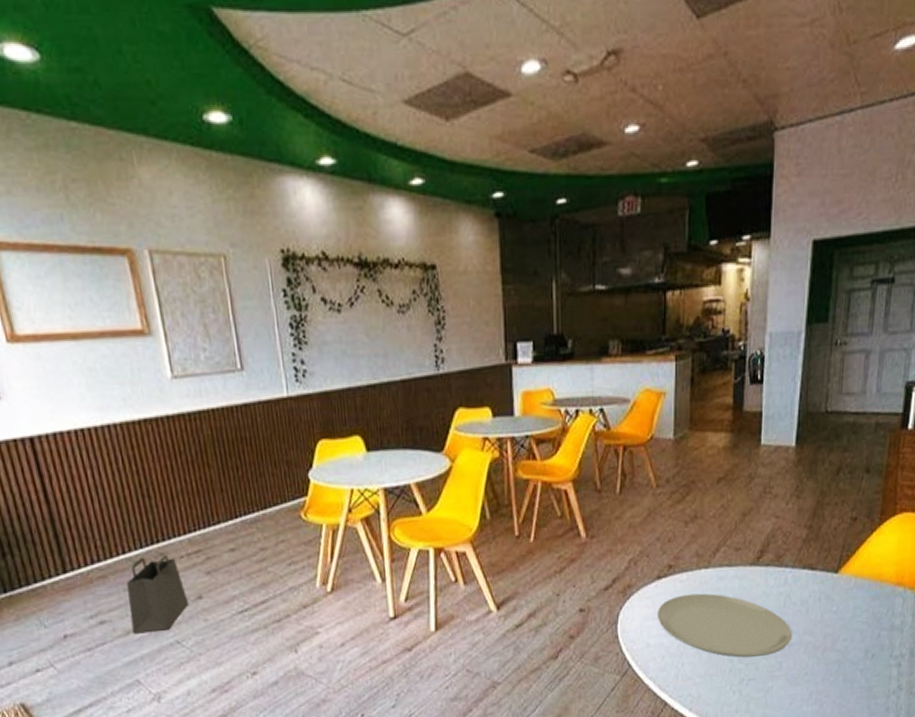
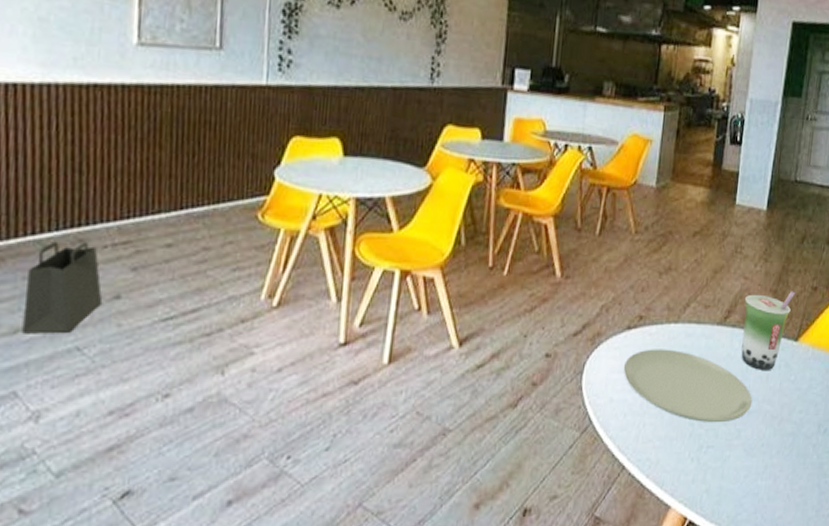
beverage cup: none [776,524,832,604] -> present [741,291,795,370]

